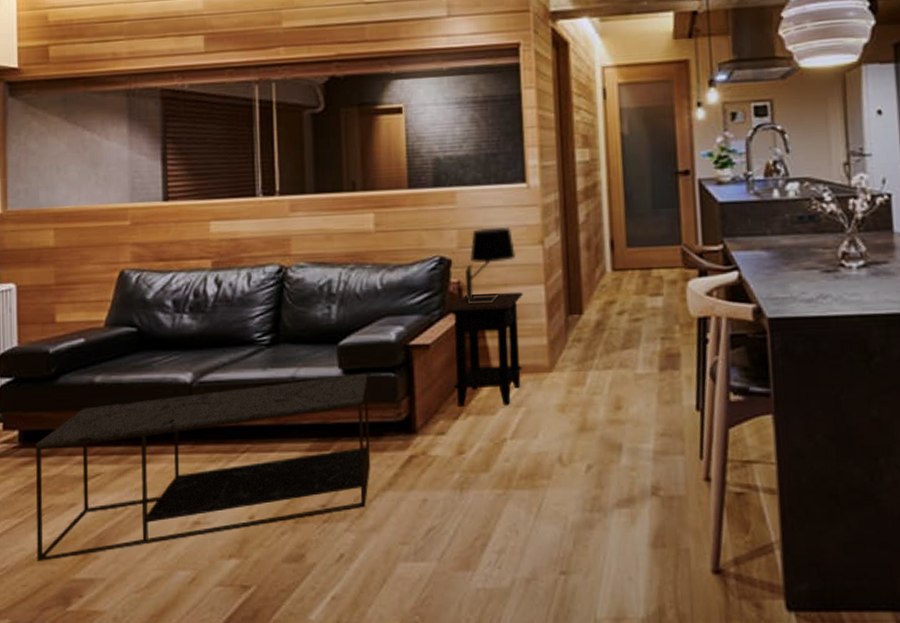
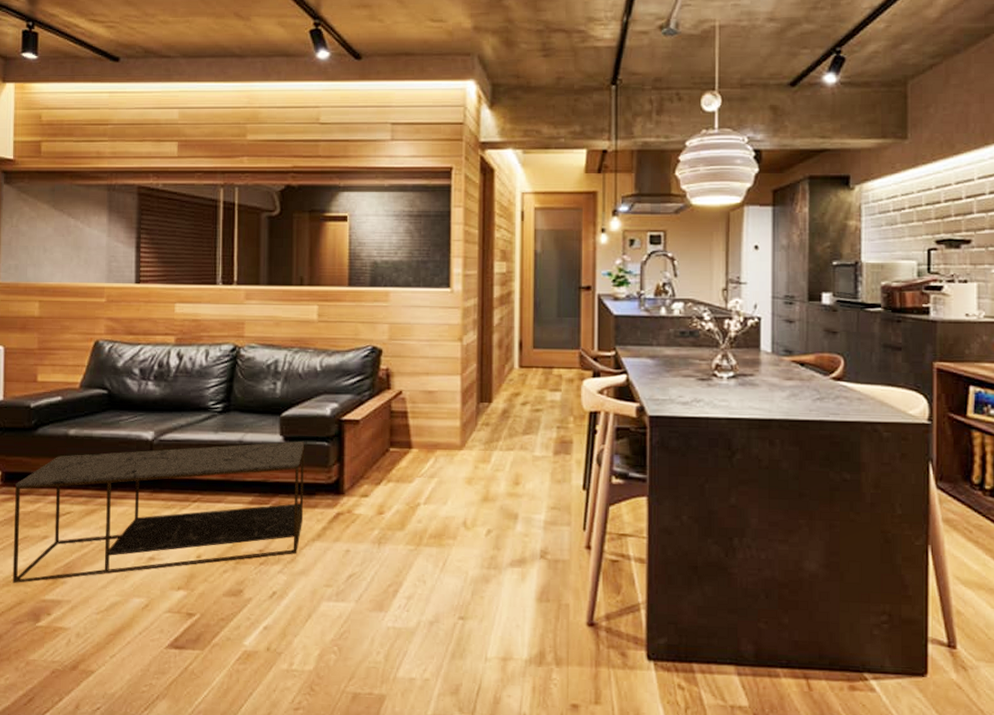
side table: present [446,291,524,407] -> none [375,379,443,475]
table lamp: present [464,227,517,305] -> none [392,323,438,389]

